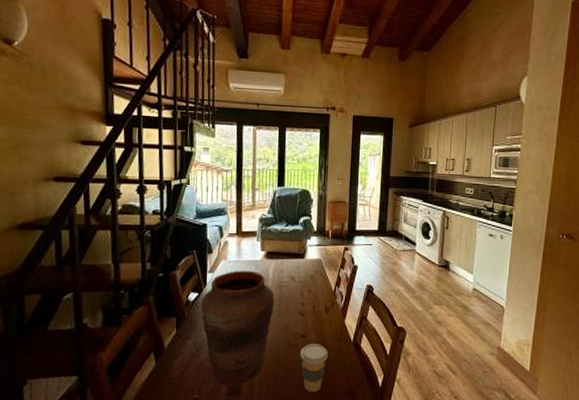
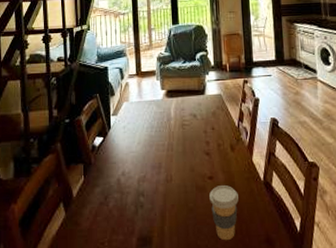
vase: present [200,270,275,386] -> none [106,110,179,236]

